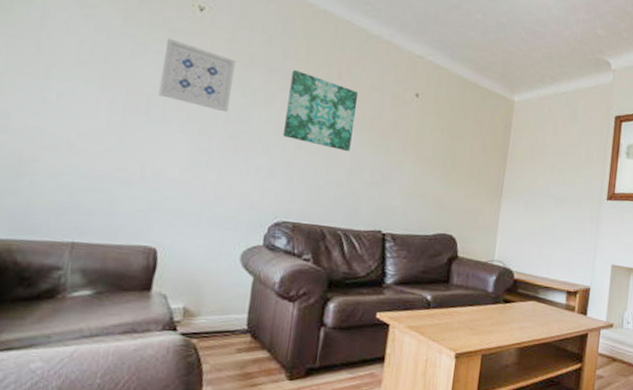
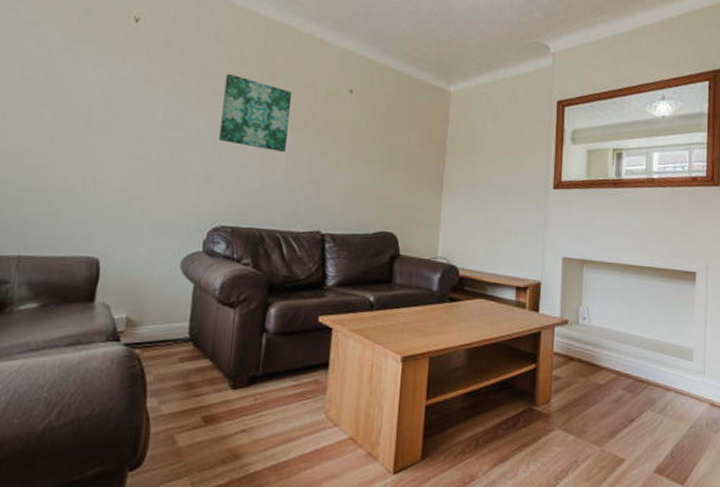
wall art: present [158,38,236,113] -> none [97,50,171,120]

